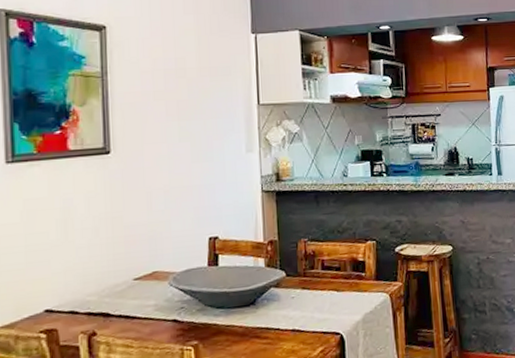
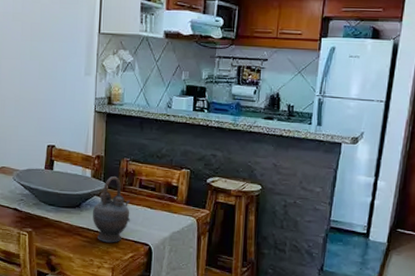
teapot: none [270,261,317,341] -> present [92,176,131,243]

